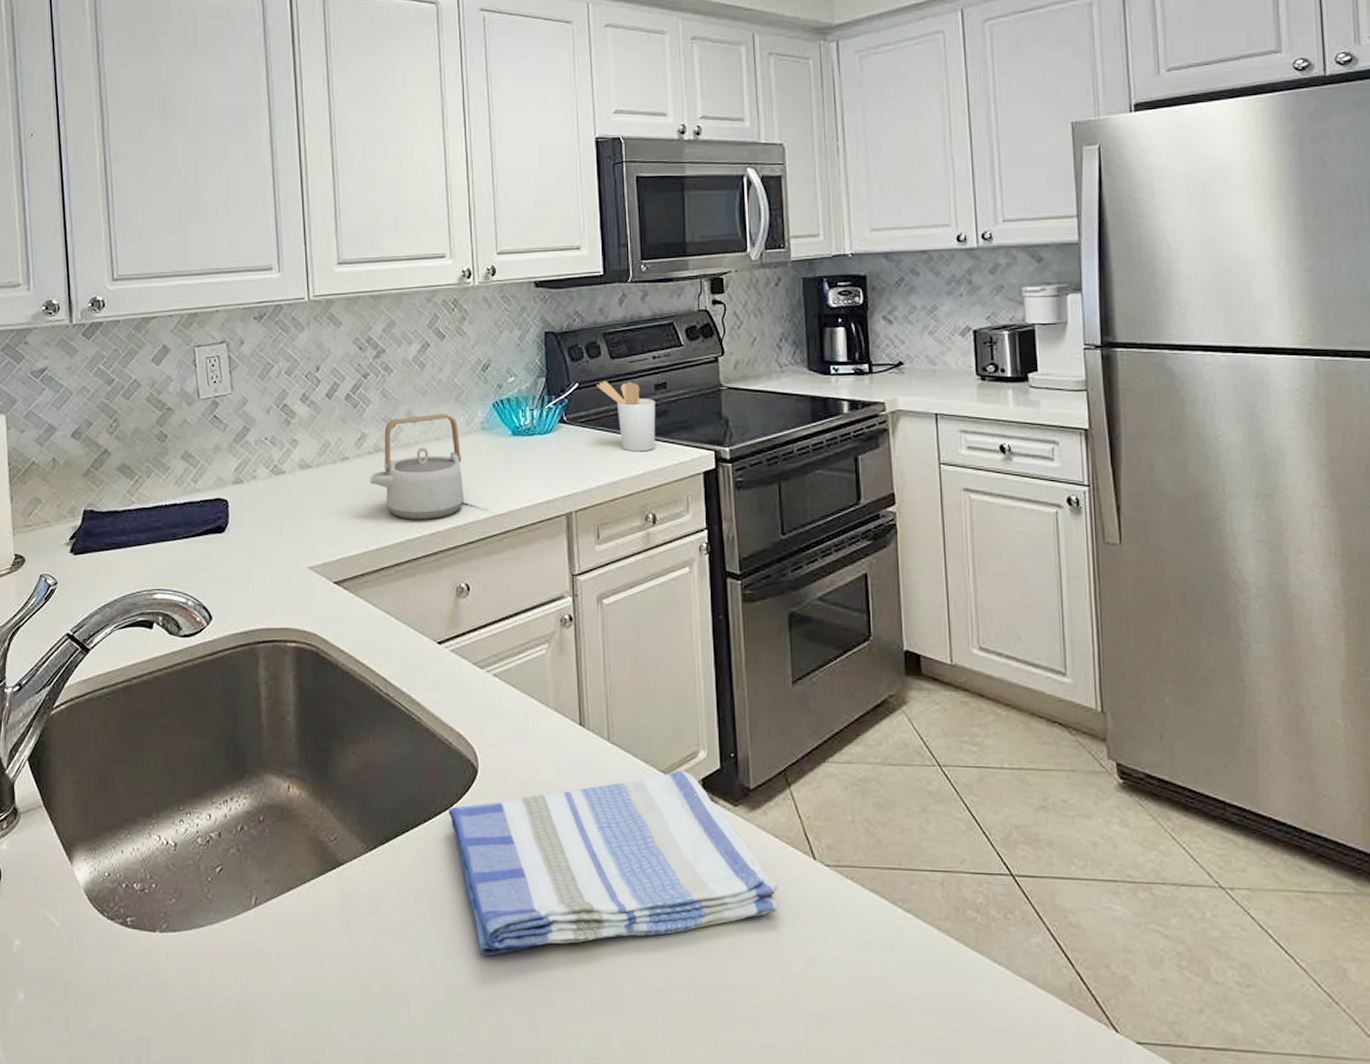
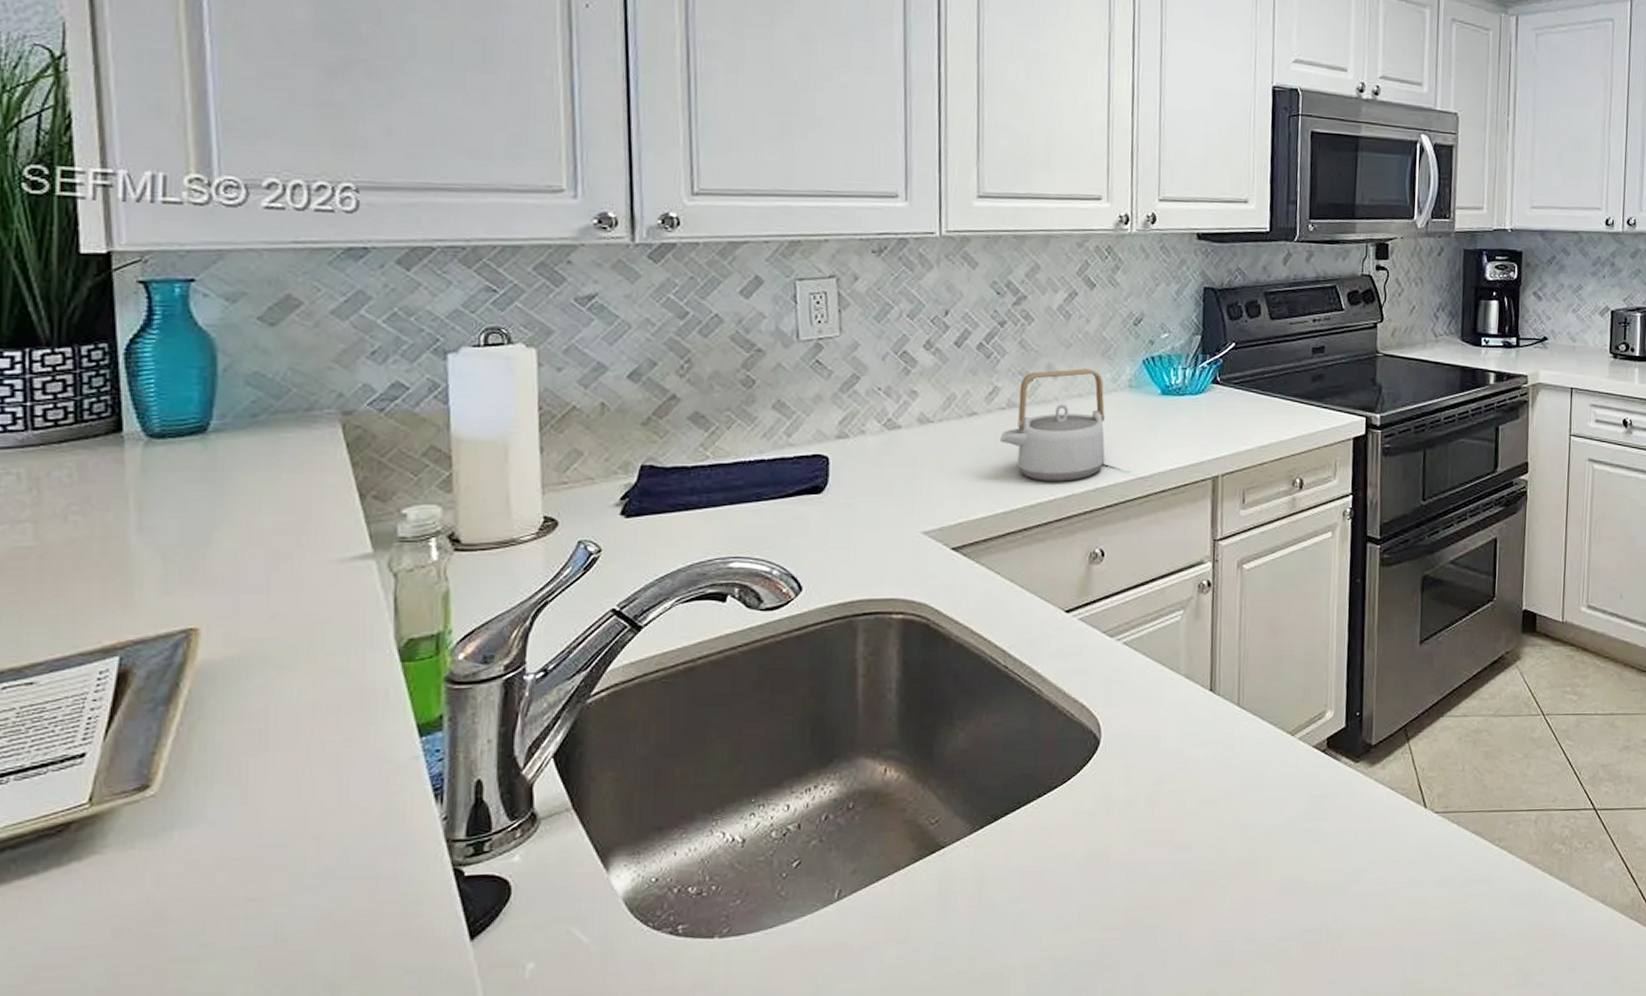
dish towel: present [448,771,779,955] -> none [1065,732,1390,927]
utensil holder: present [596,380,656,452] -> none [1254,341,1312,416]

